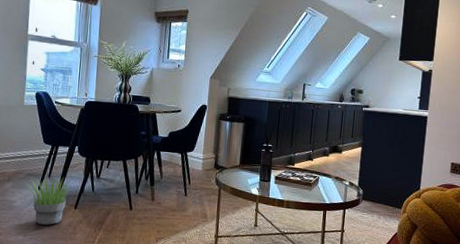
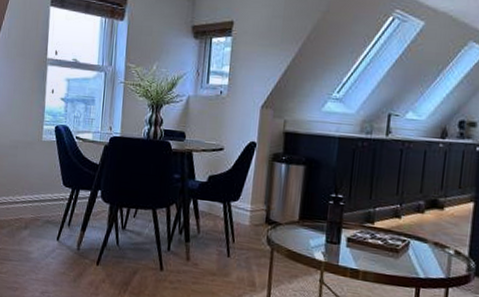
potted plant: present [26,177,74,226] -> none [43,226,97,283]

